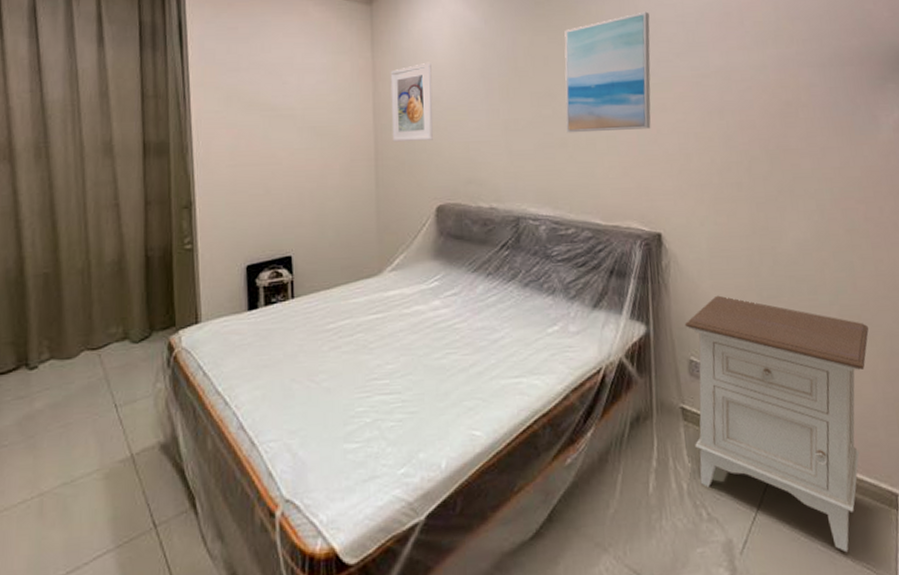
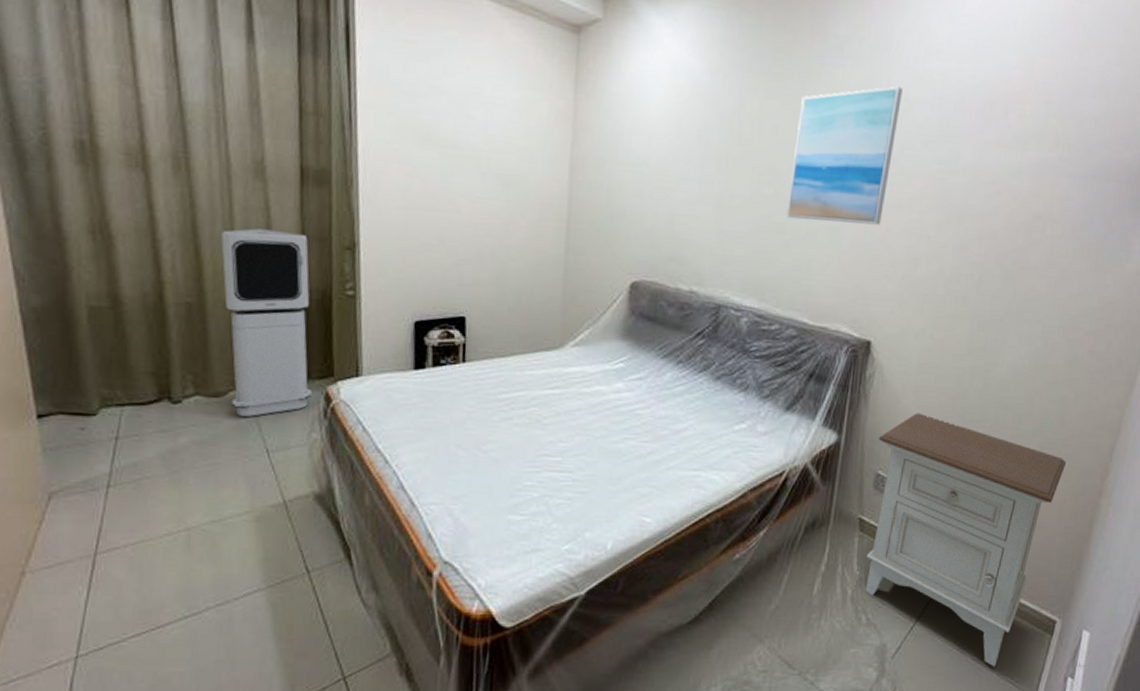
air purifier: none [75,199,157,375] -> present [221,228,313,417]
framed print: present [390,62,433,142] -> none [588,114,643,207]

